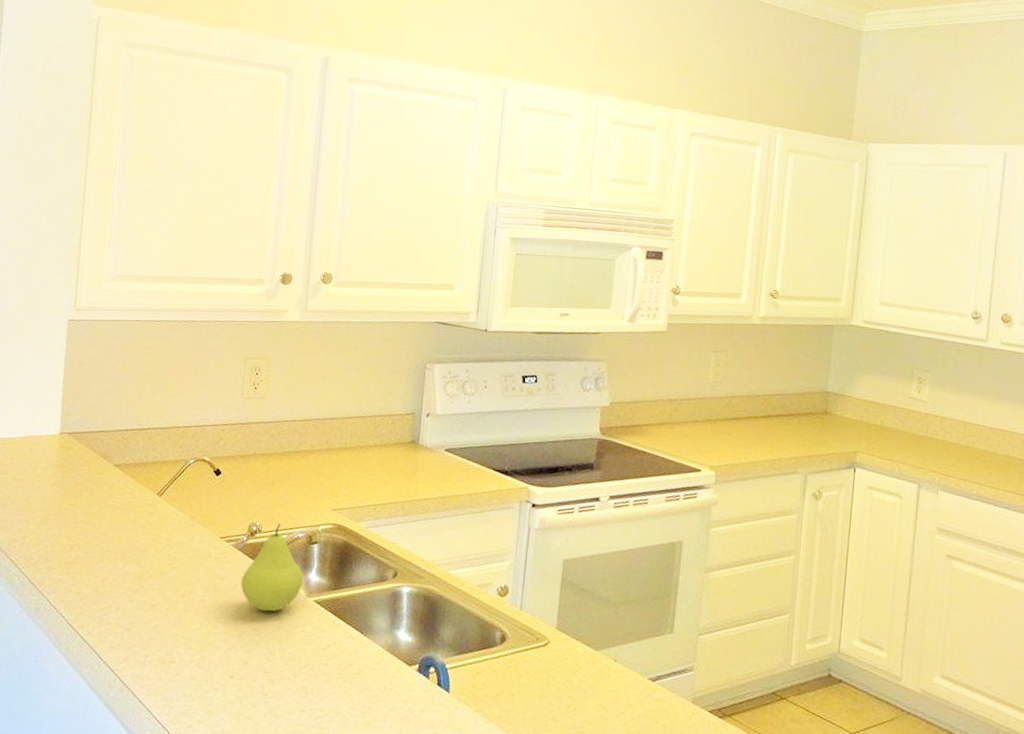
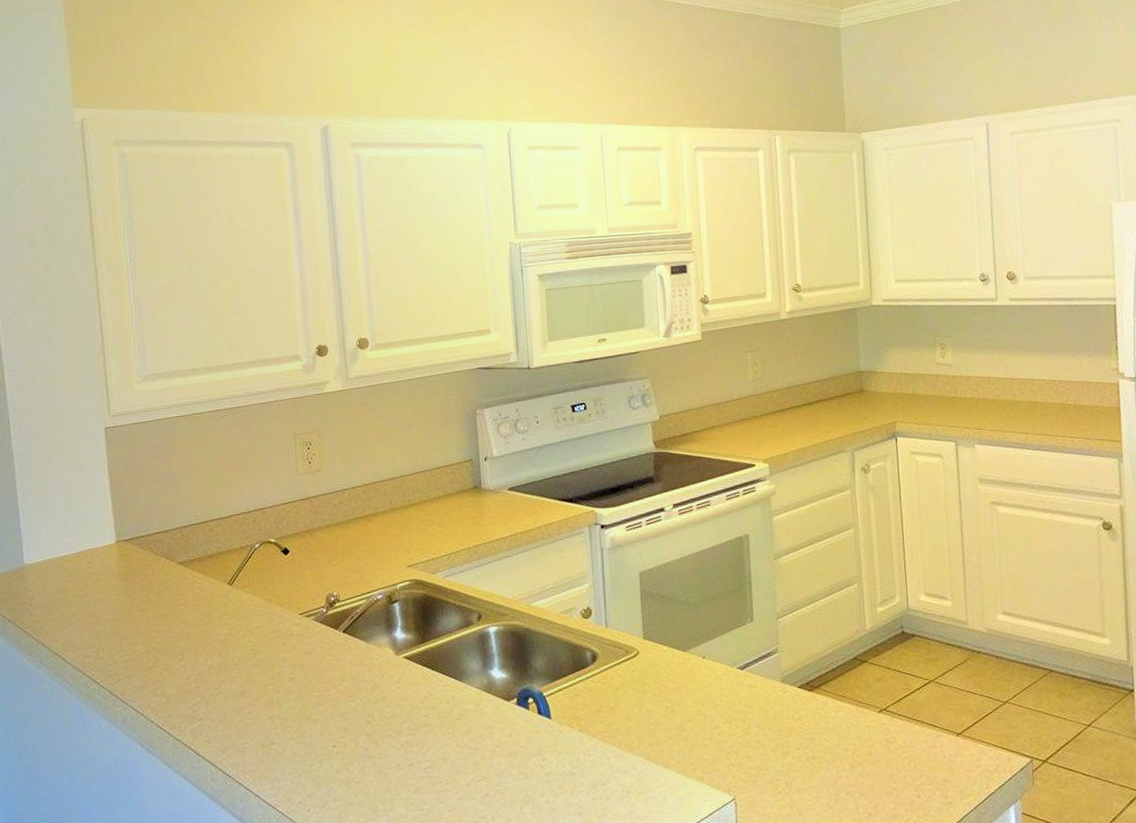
fruit: present [240,523,303,612] -> none [327,589,390,677]

